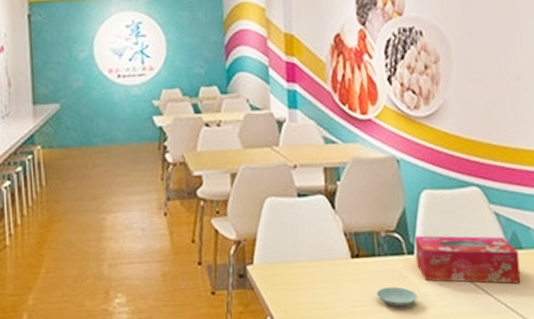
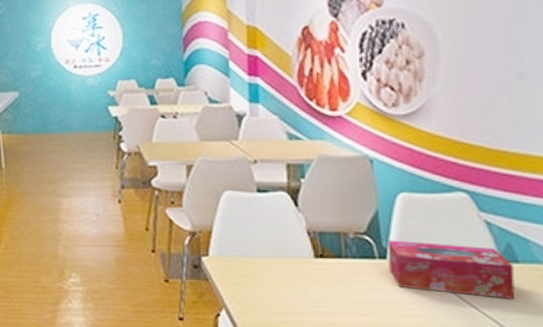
saucer: present [376,287,417,307] -> none [342,290,389,312]

